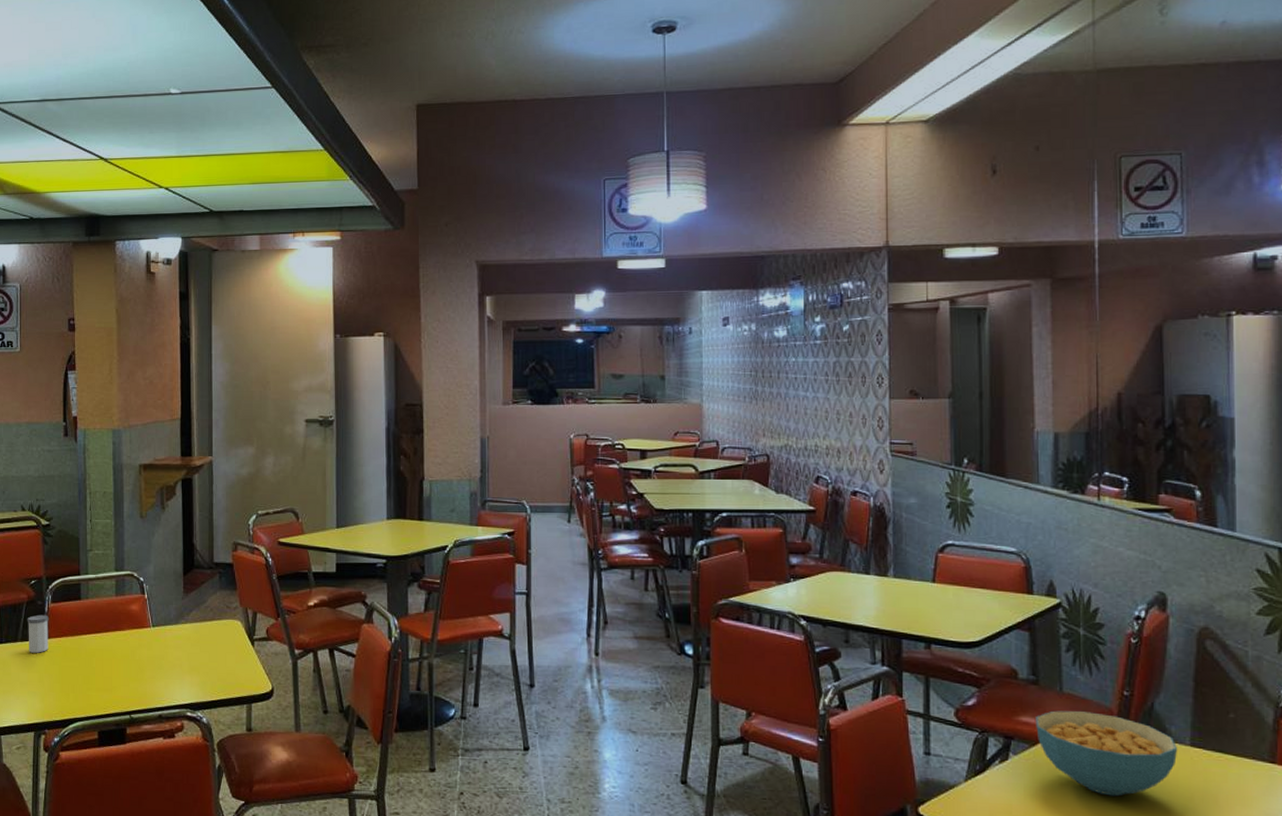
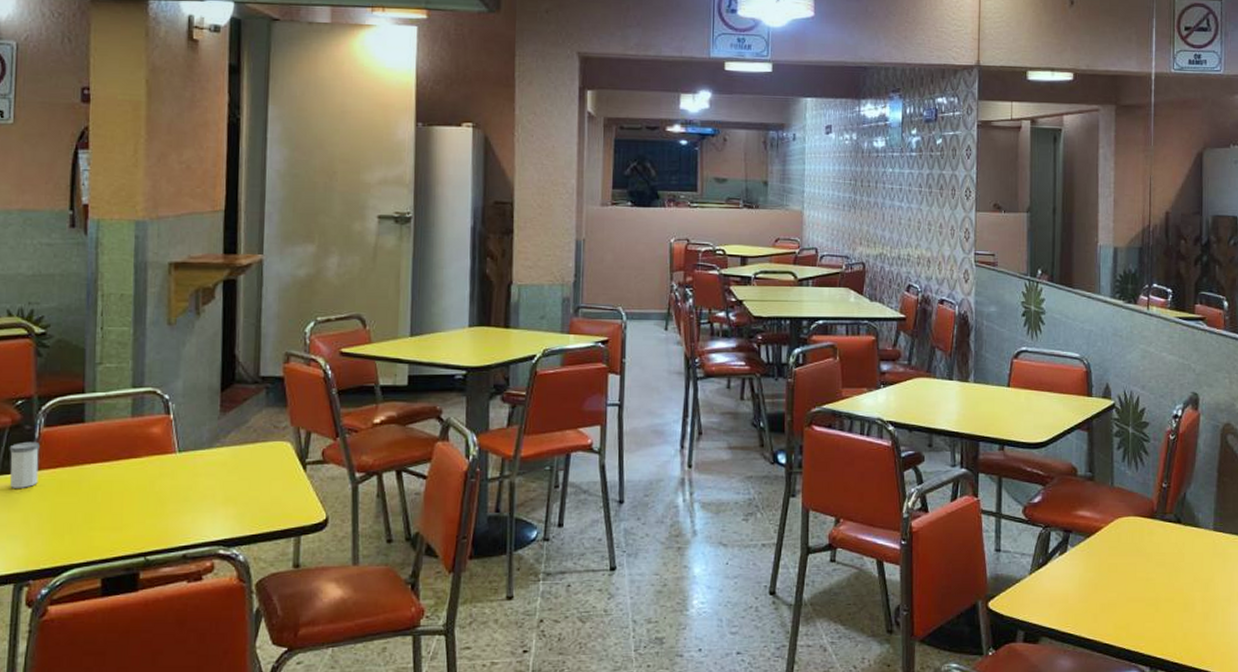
cereal bowl: present [1036,710,1178,797] -> none [1091,503,1204,580]

